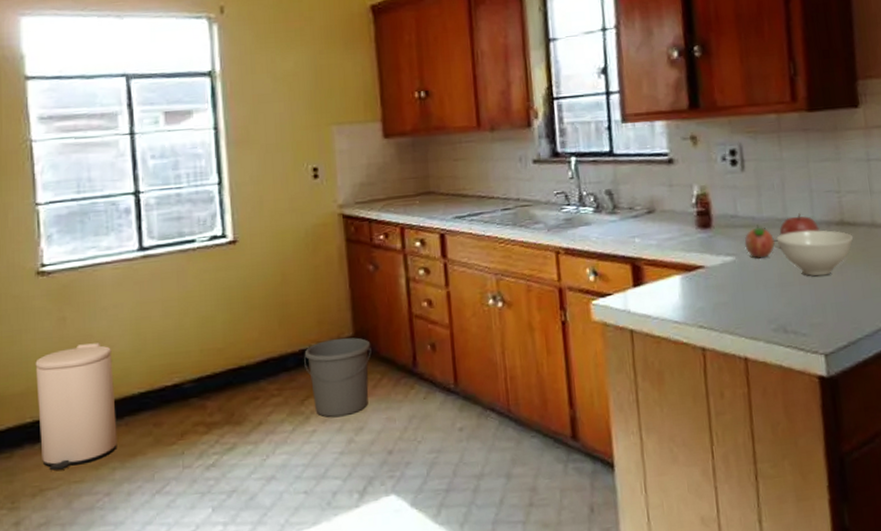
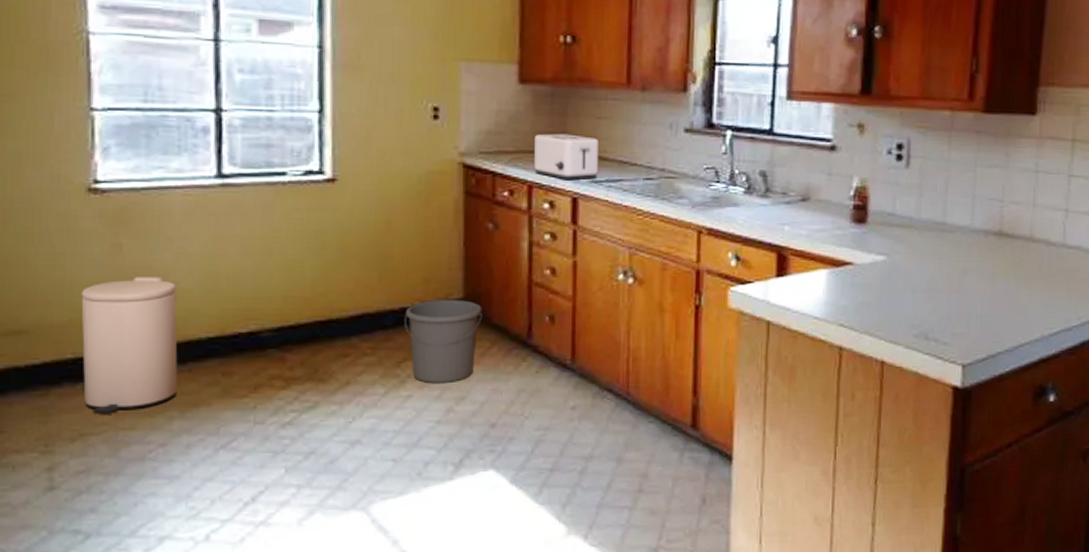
toaster: none [402,177,460,219] -> present [534,133,598,181]
fruit: present [744,225,776,258] -> none [898,226,930,261]
bowl: present [776,230,854,277] -> none [931,237,1009,286]
fruit: present [779,213,820,236] -> none [935,219,978,240]

